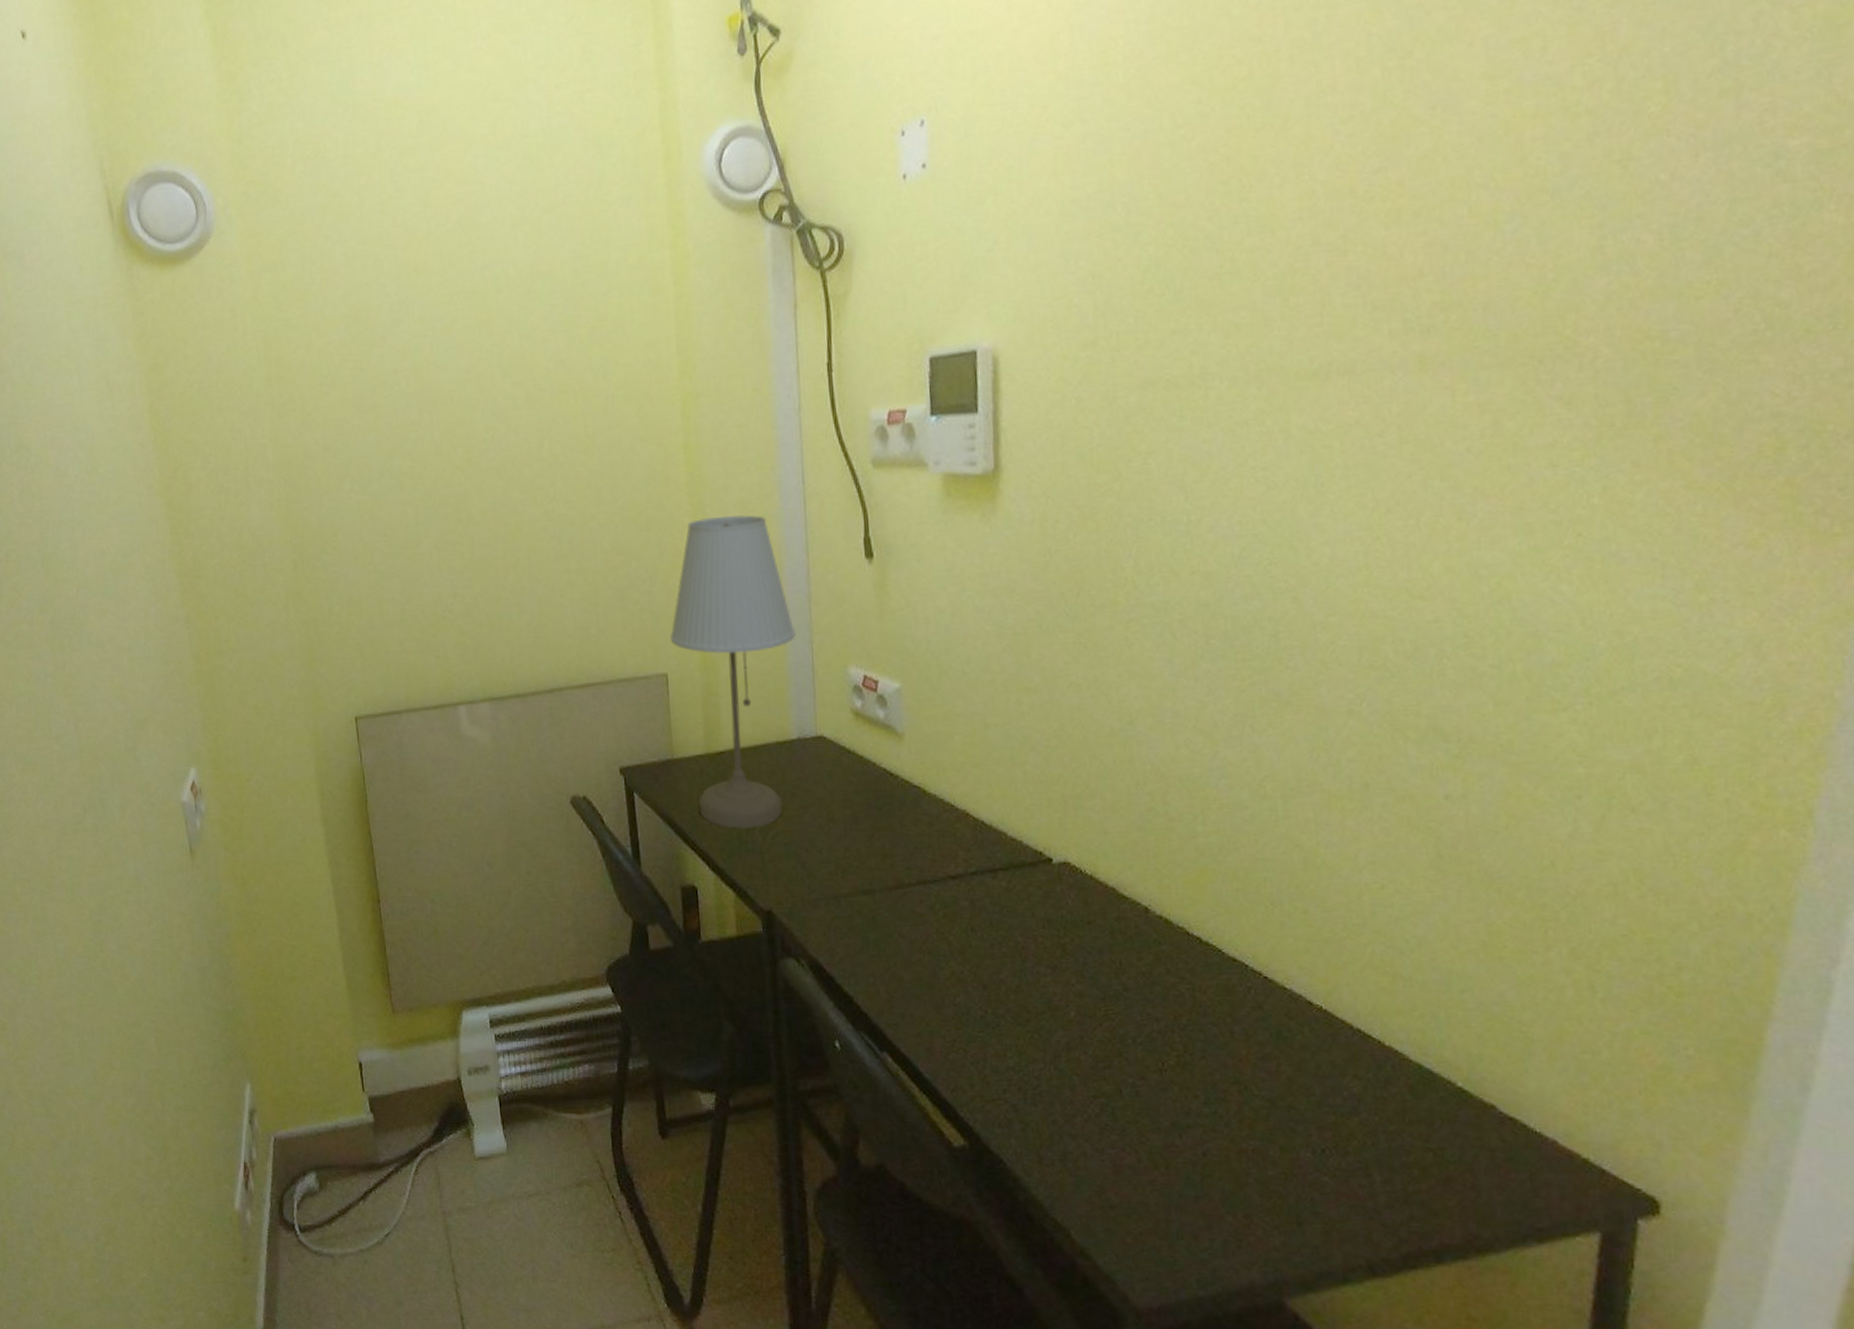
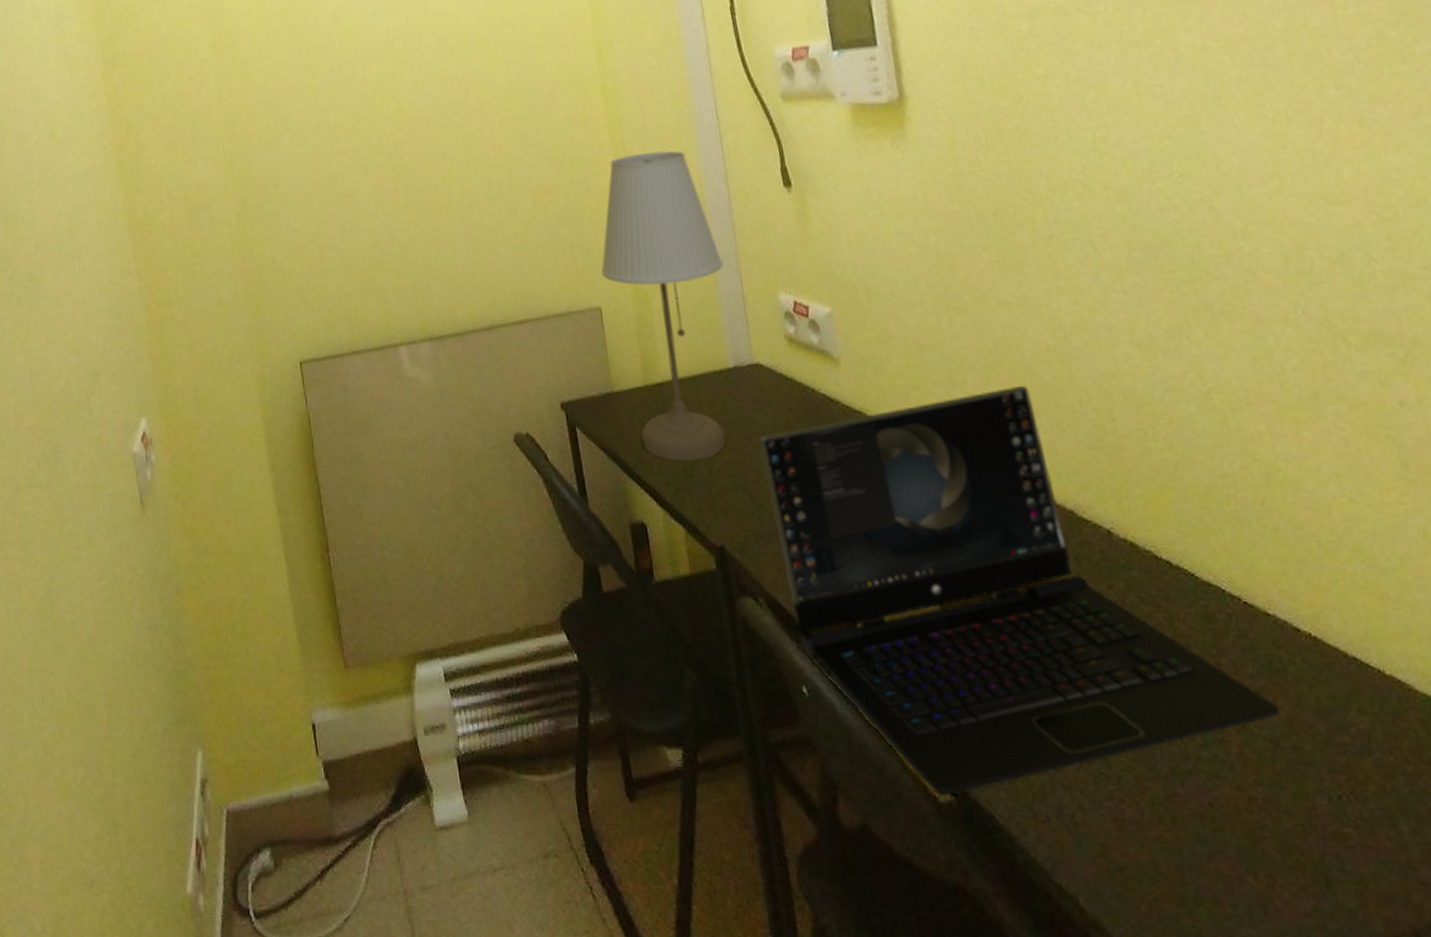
laptop: none [814,766,1282,1141] -> present [758,385,1281,795]

